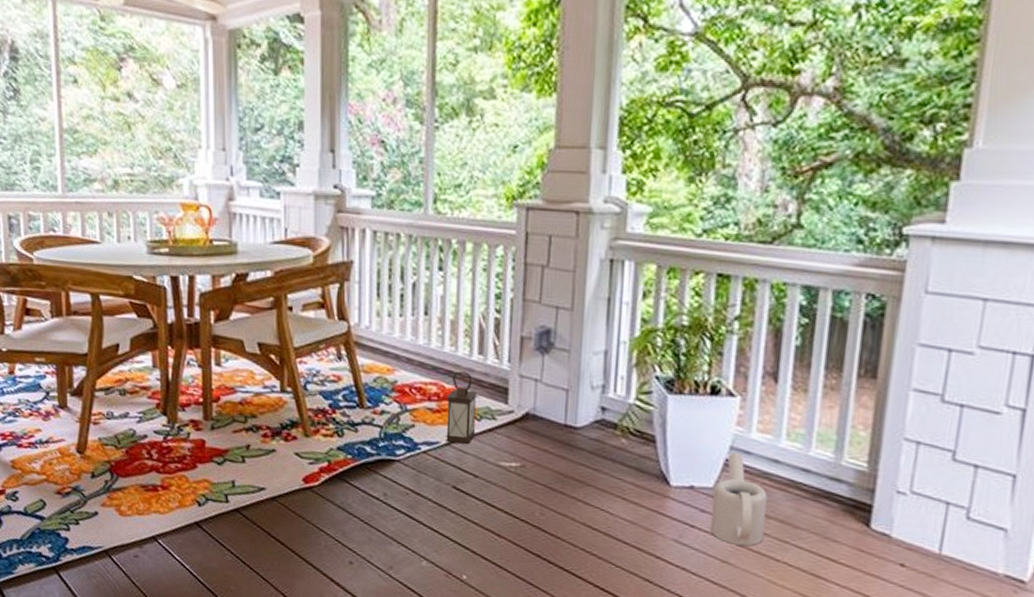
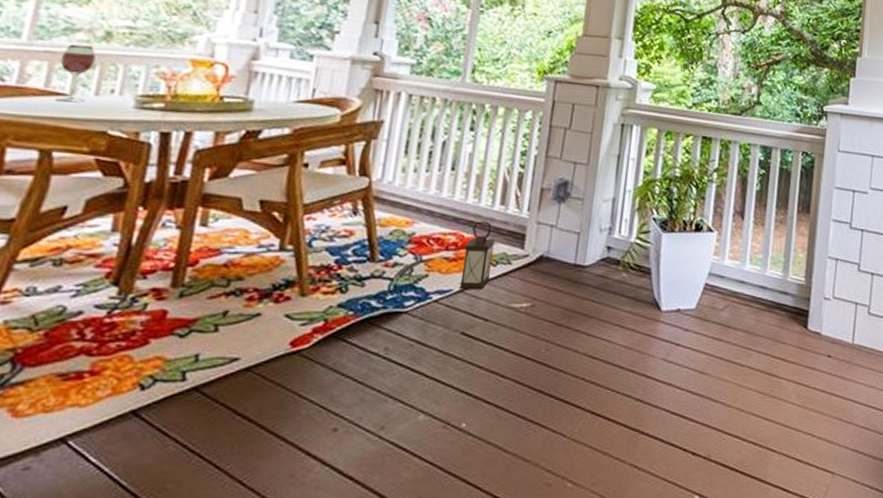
wineglass: none [87,194,111,250] -> present [55,44,96,103]
watering can: present [710,452,767,547] -> none [691,277,736,356]

